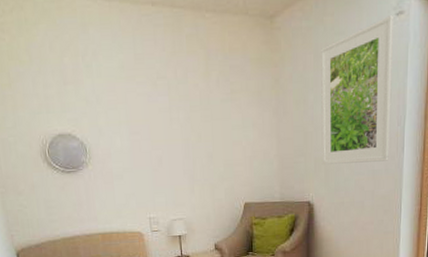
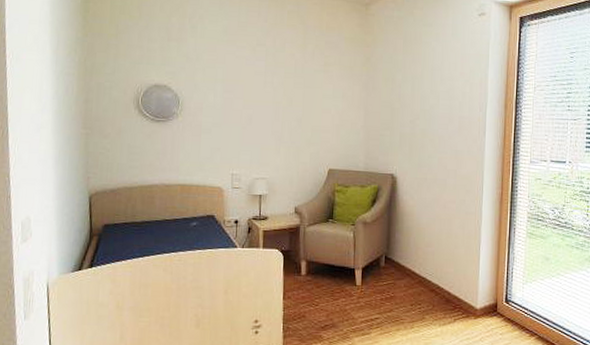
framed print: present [321,15,393,165] -> none [406,15,476,143]

